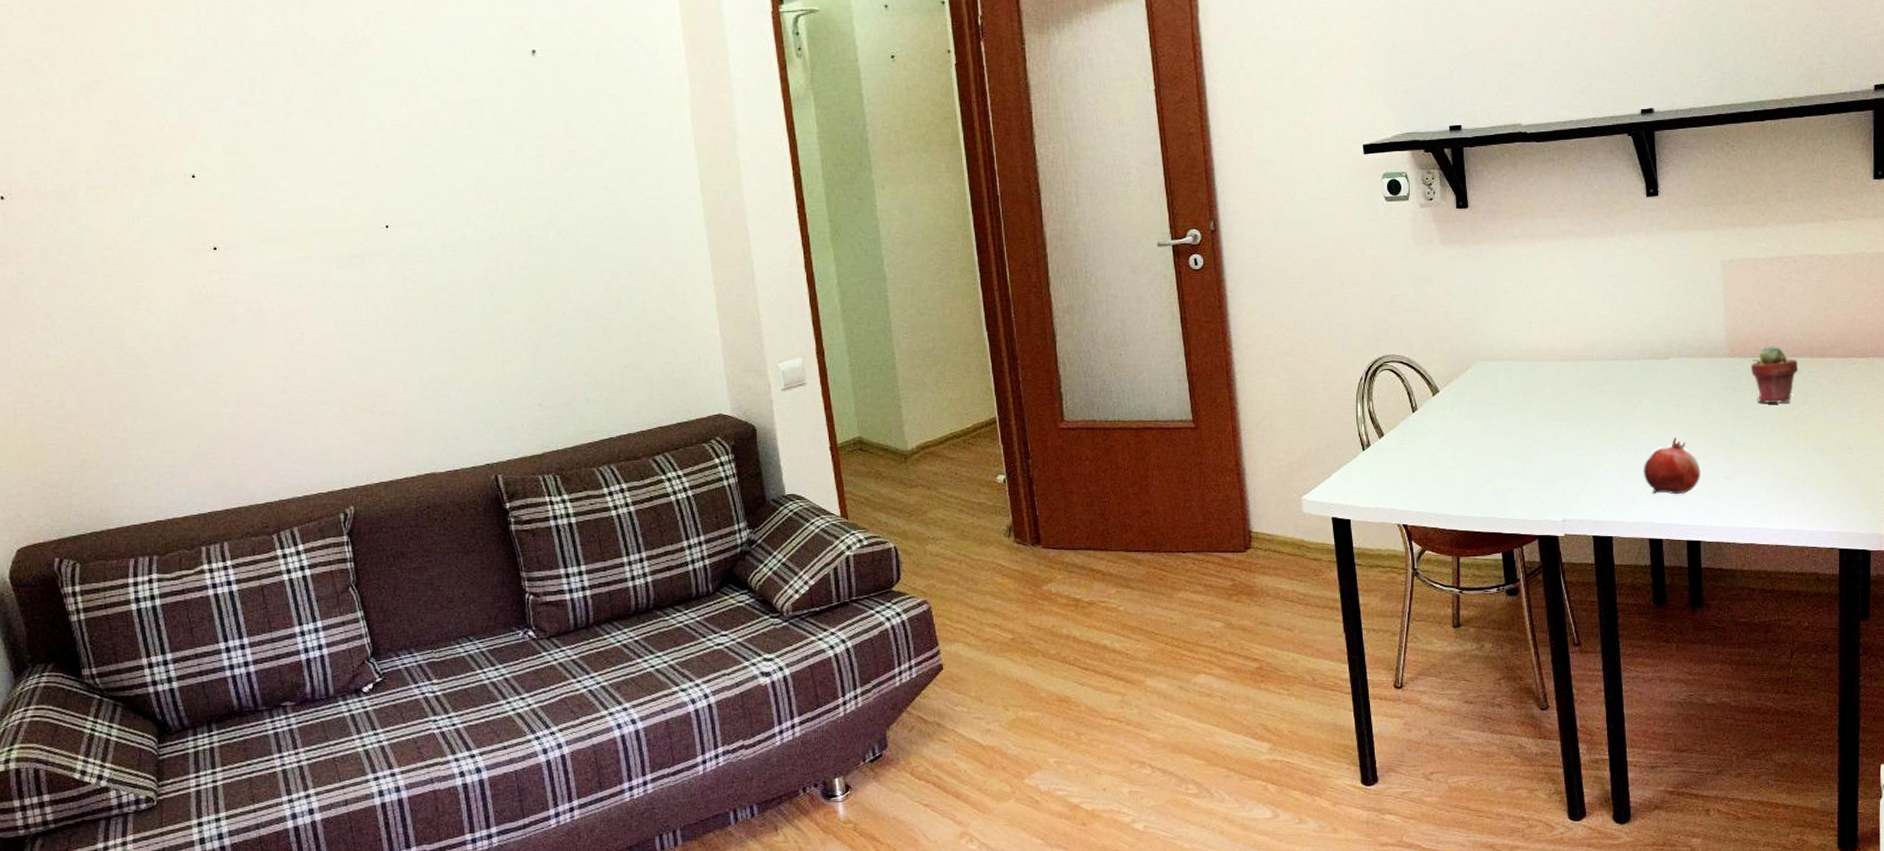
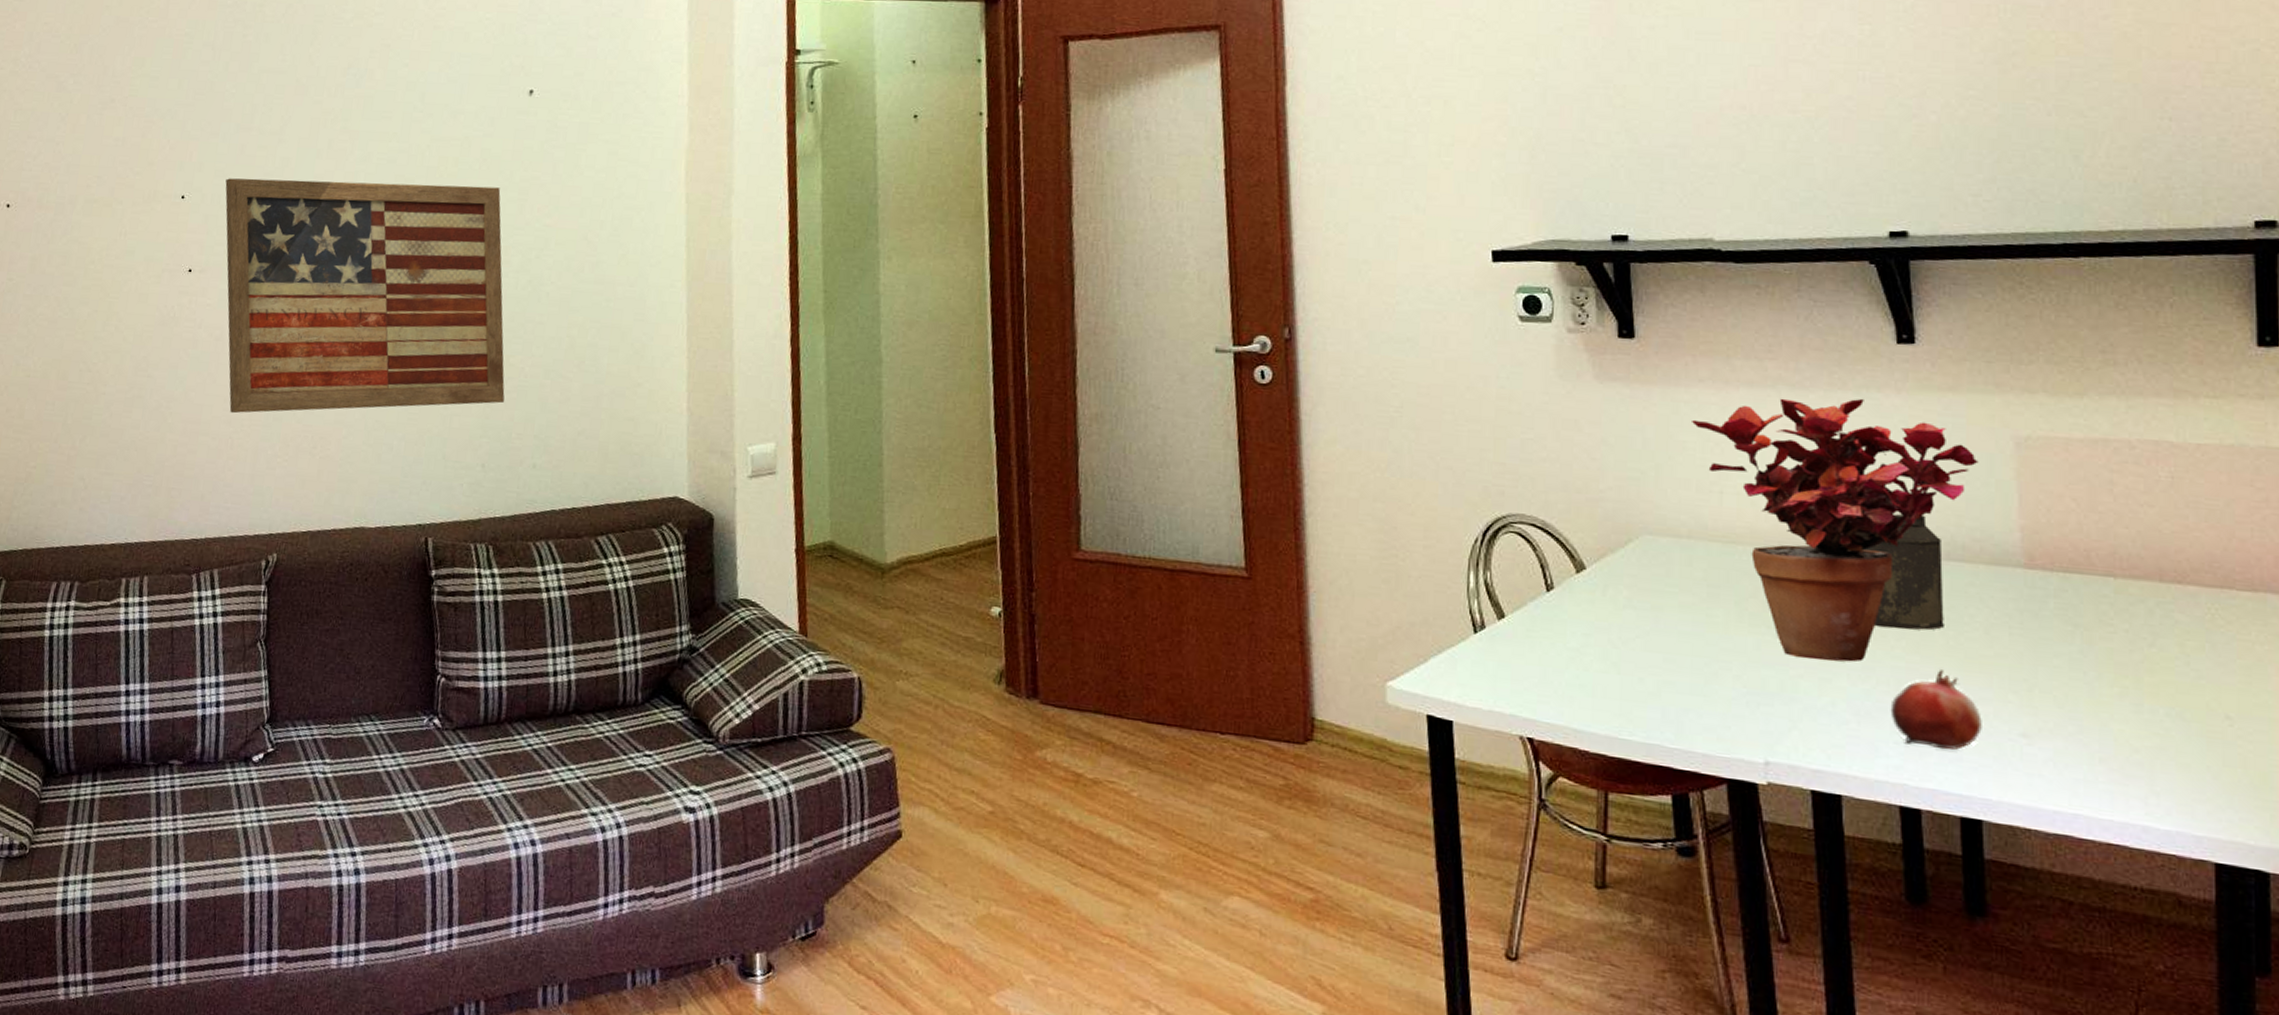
wall art: none [236,146,552,382] -> present [225,178,505,414]
potted plant: none [1509,241,1699,441] -> present [1692,398,1979,662]
canister: none [1624,325,1677,412] -> present [1862,514,1944,631]
potted succulent: present [1750,346,1799,404] -> none [2061,559,2140,642]

